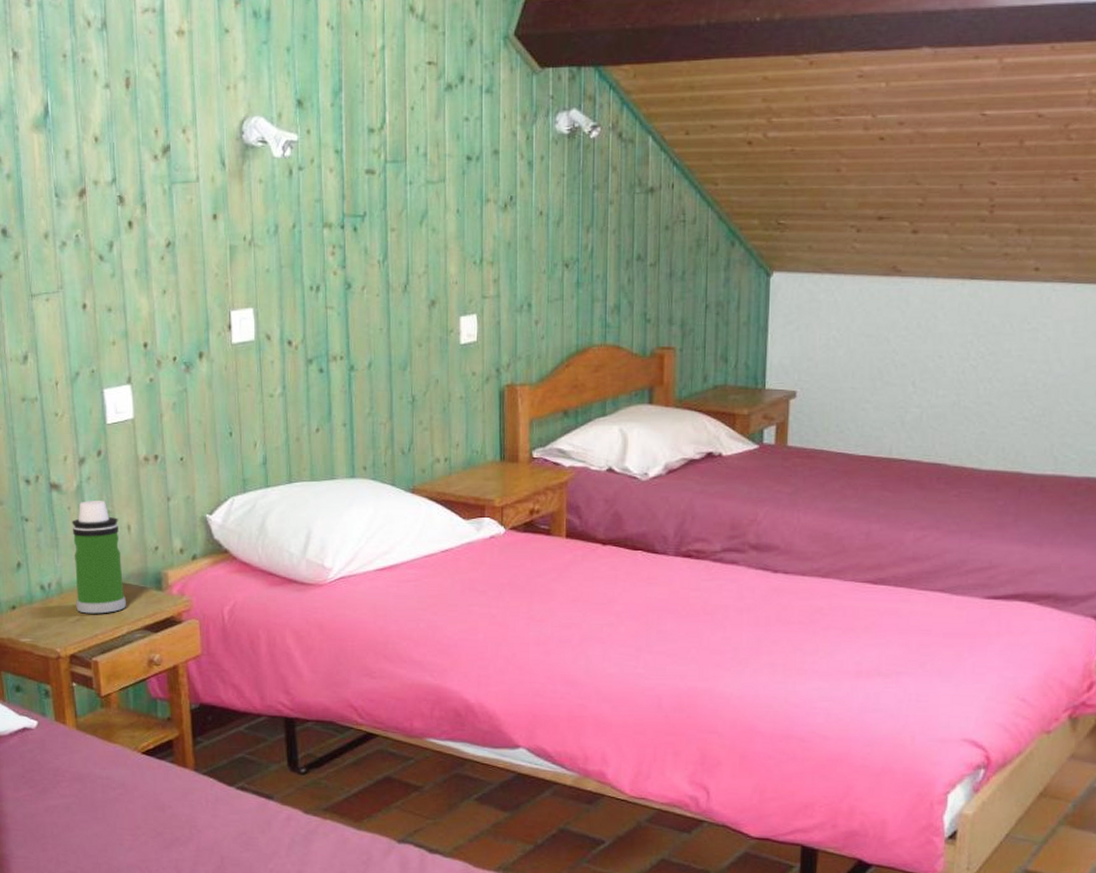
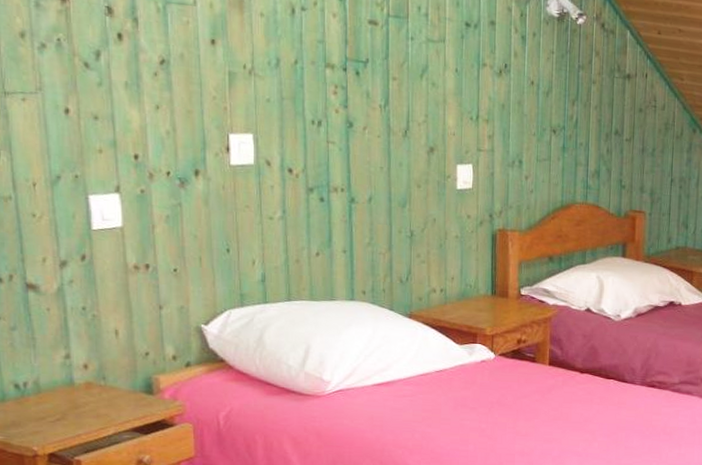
water bottle: present [72,501,126,614] -> none [51,303,113,415]

